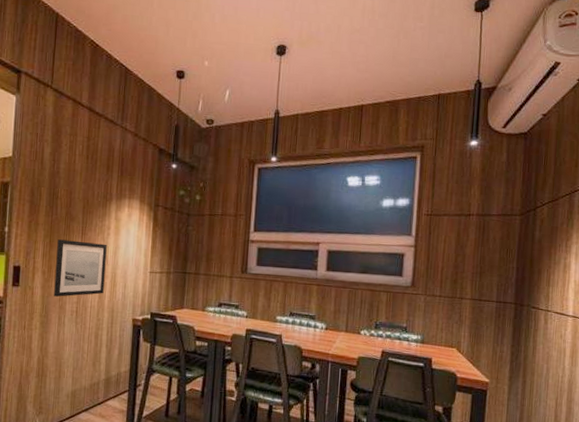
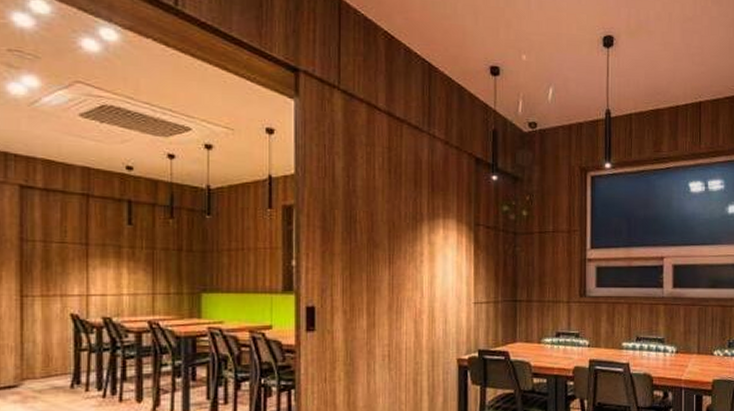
wall art: present [54,239,107,297] -> none [359,271,421,340]

